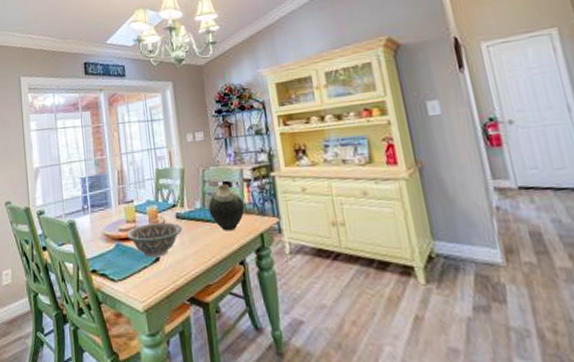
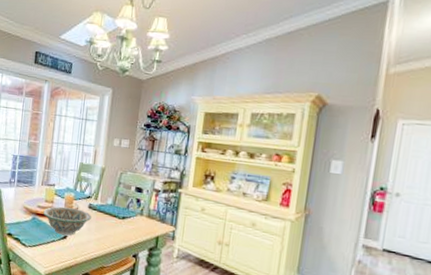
vase: present [208,184,245,231] -> none [117,189,149,229]

